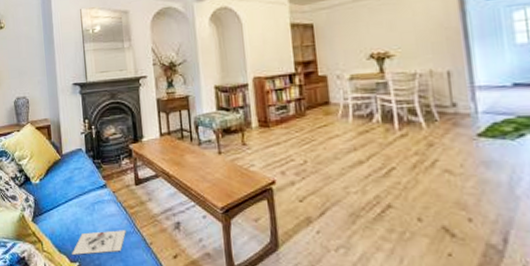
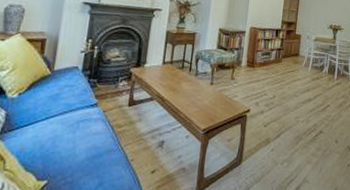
architectural model: present [72,230,126,255] -> none [41,147,109,173]

